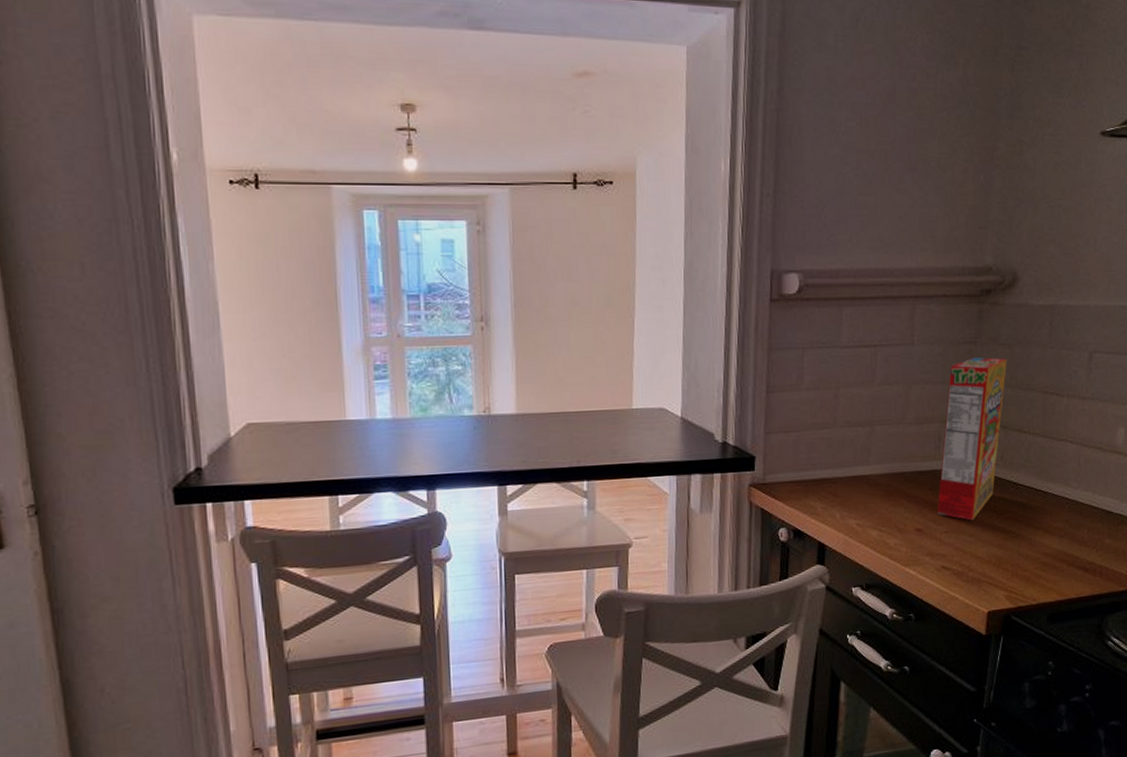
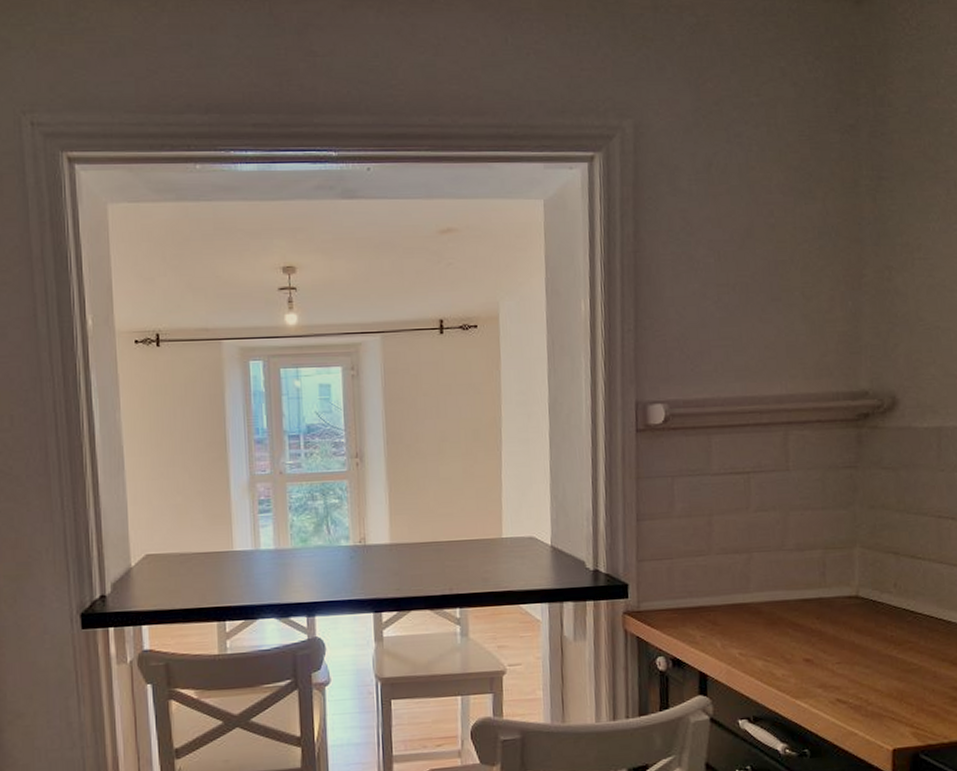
cereal box: present [937,357,1008,521] -> none [827,482,894,652]

